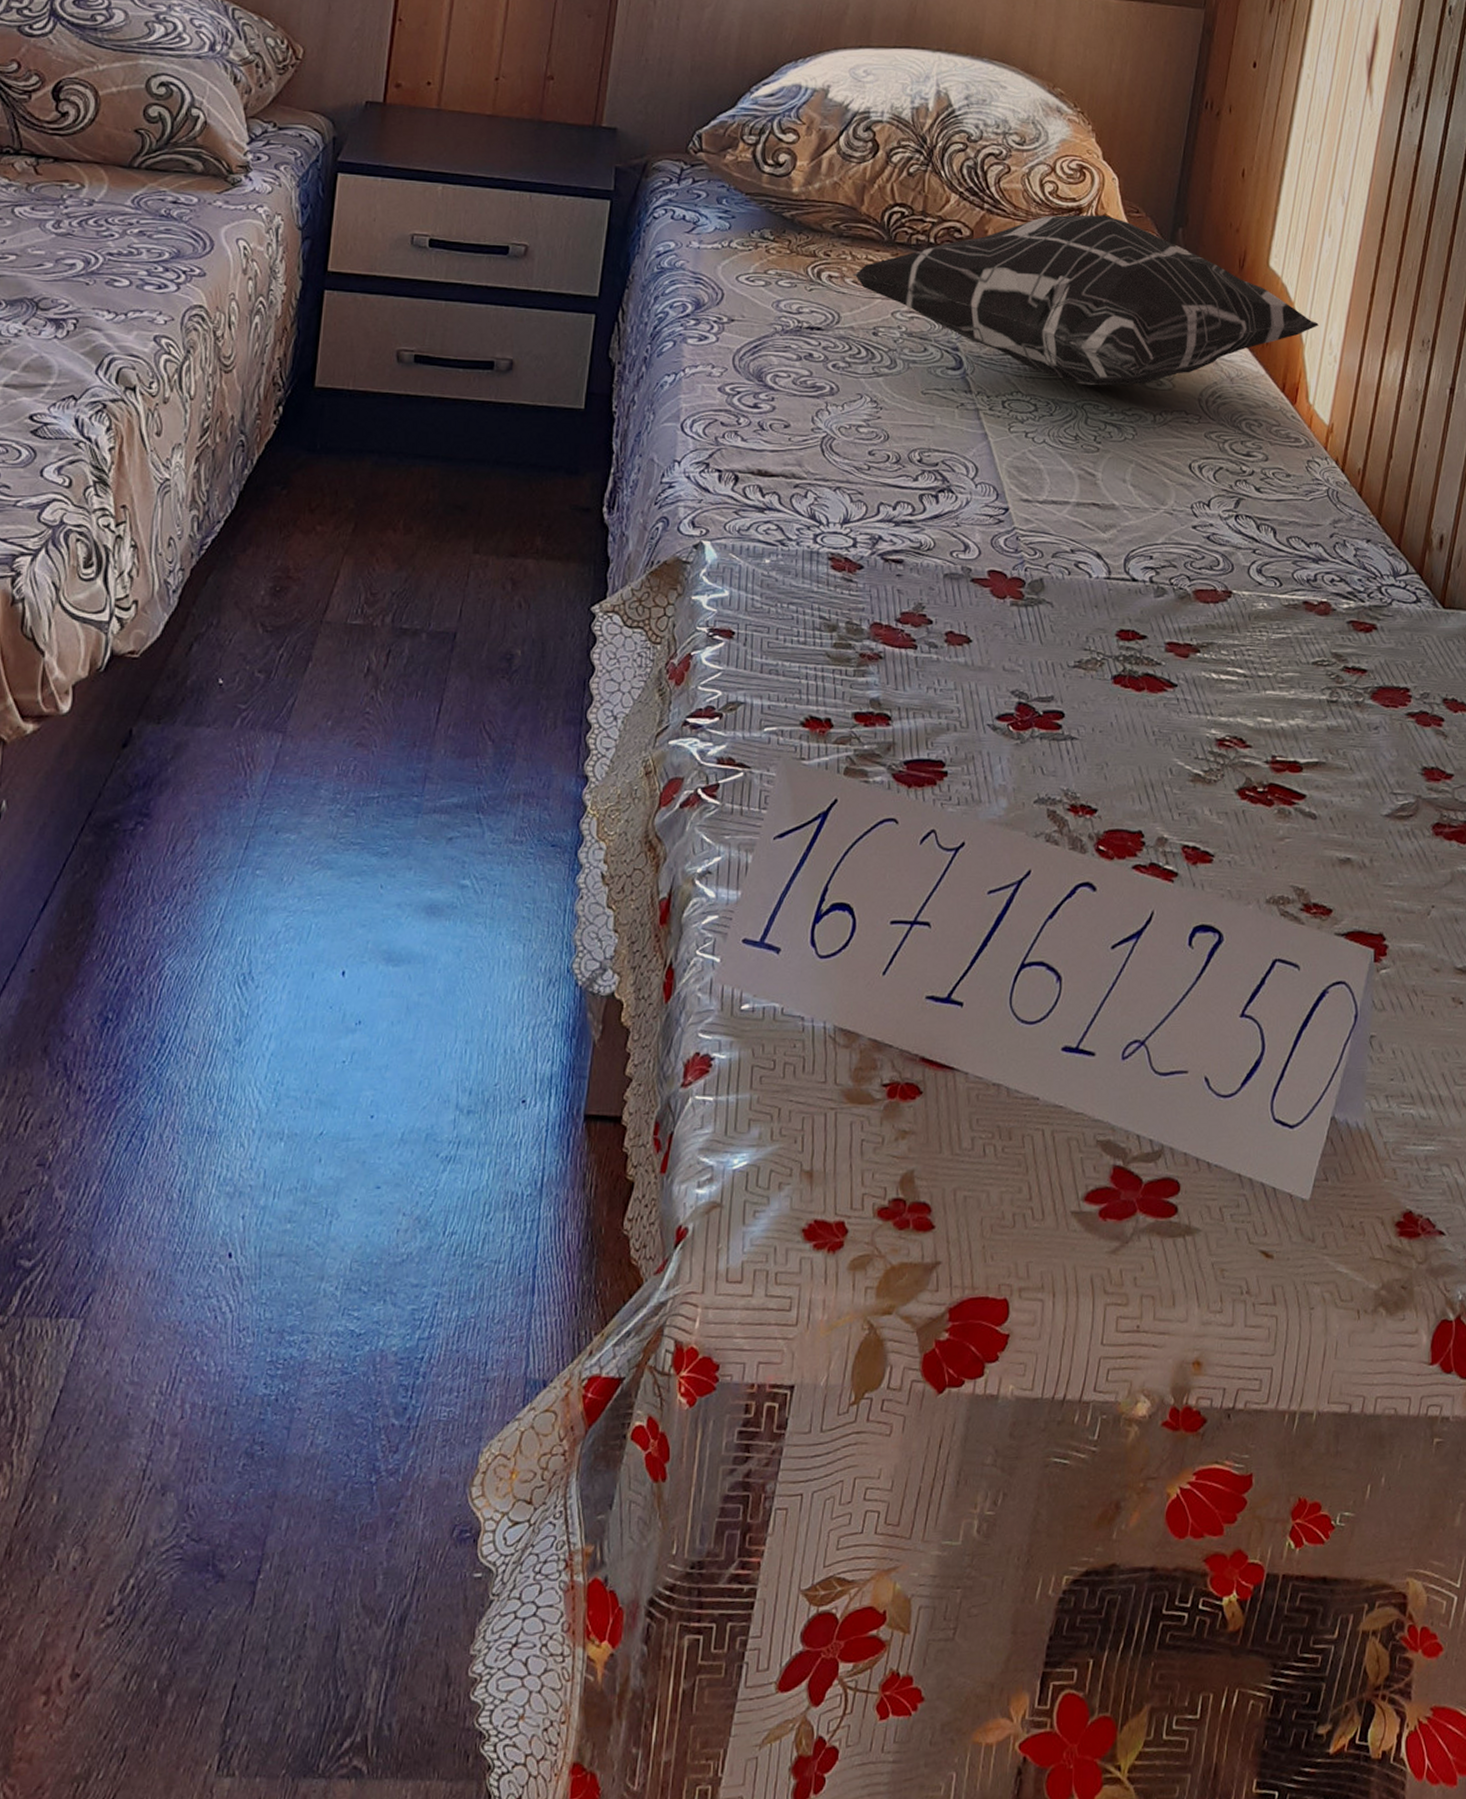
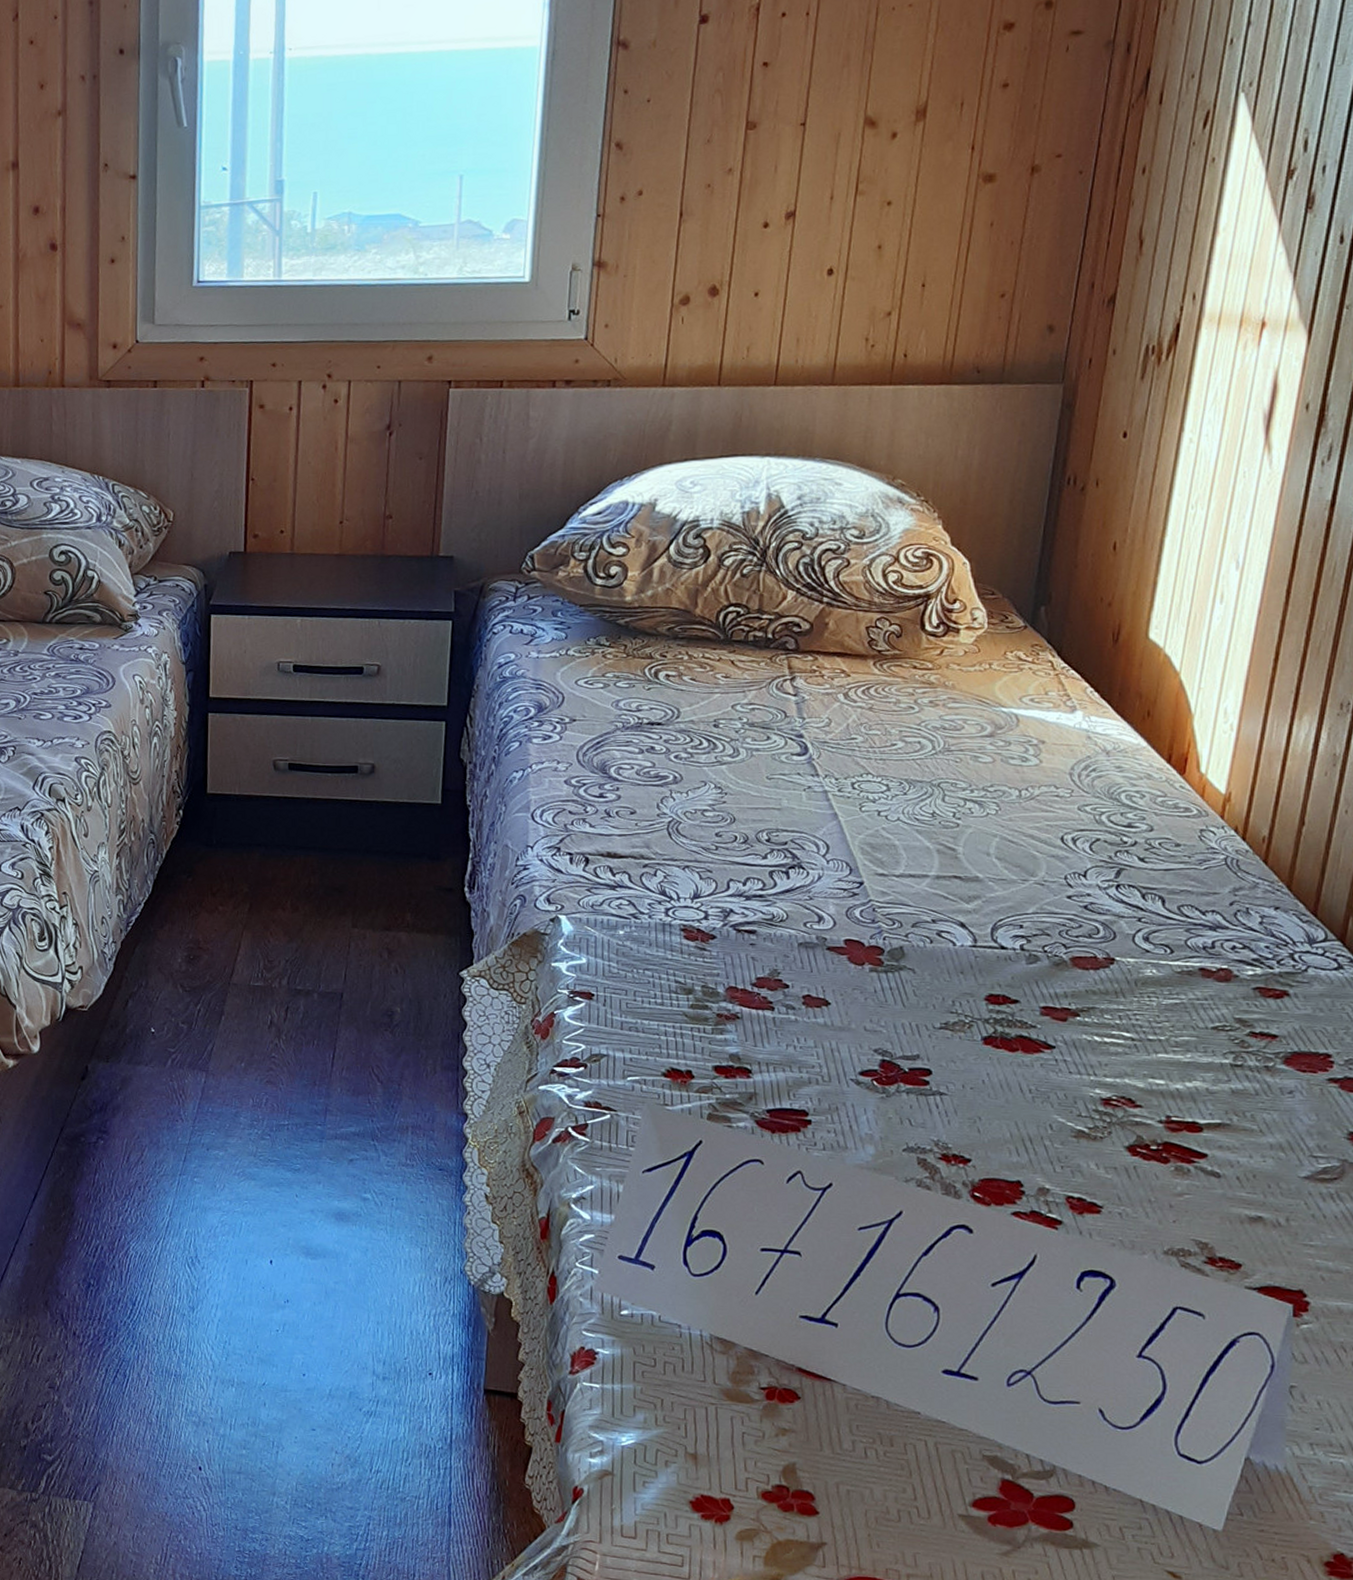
decorative pillow: present [853,215,1319,386] -> none [690,599,1210,765]

